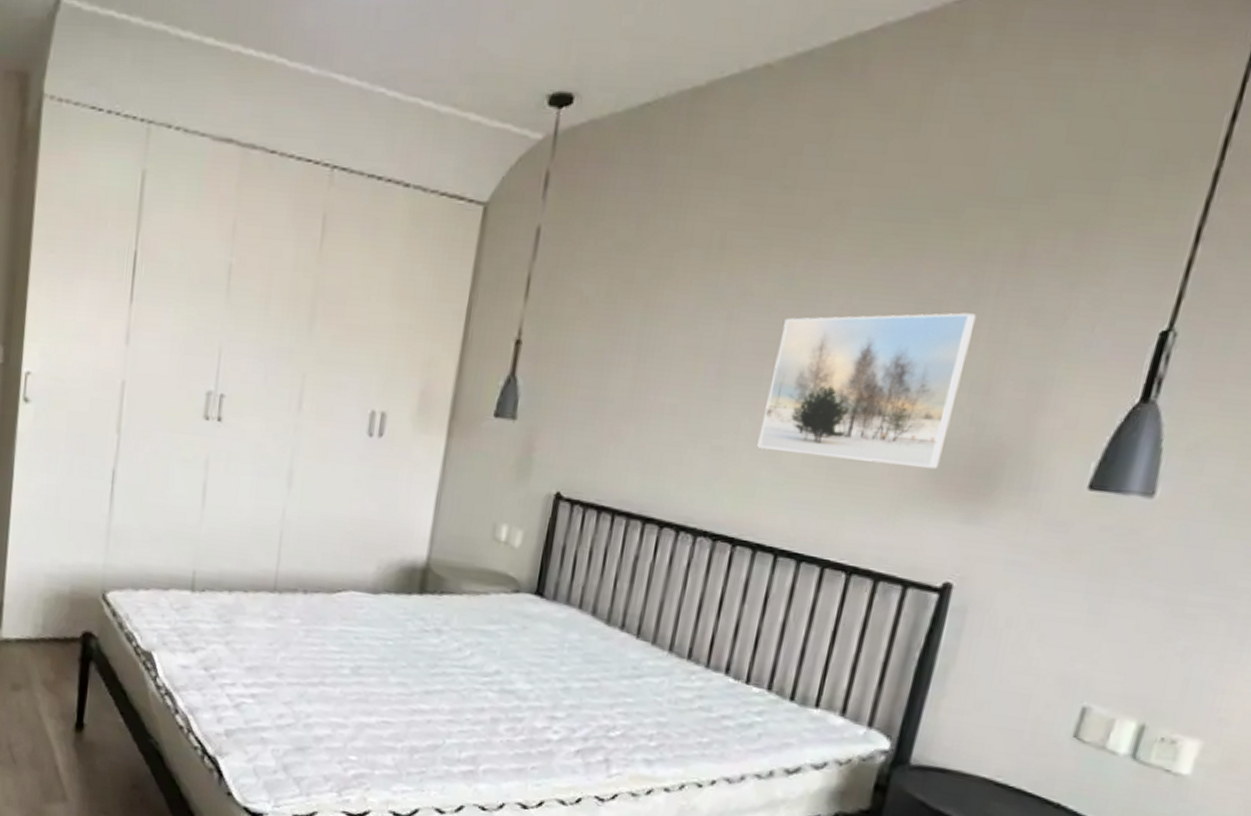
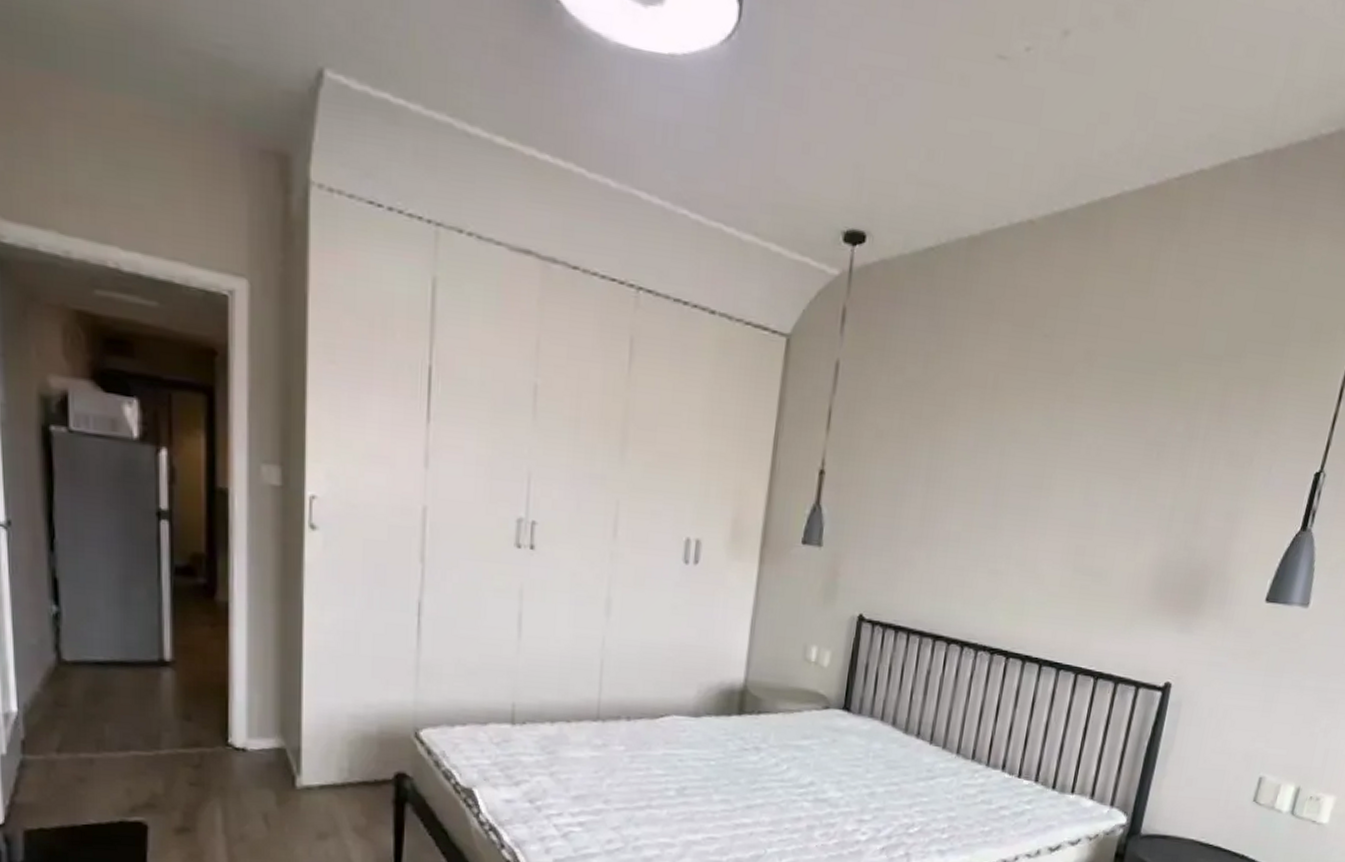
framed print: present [757,312,977,470] -> none [1025,453,1190,588]

